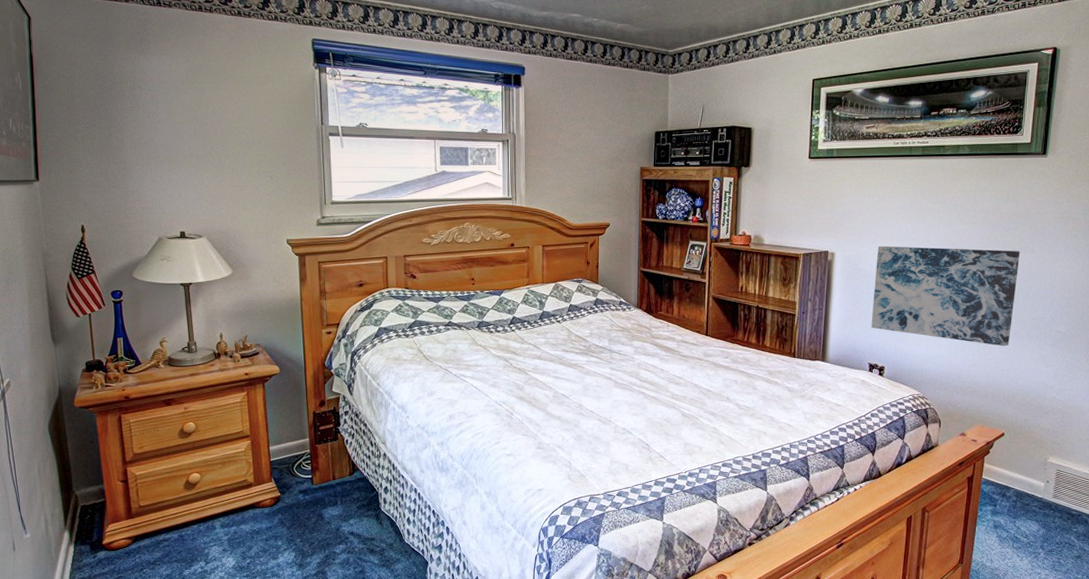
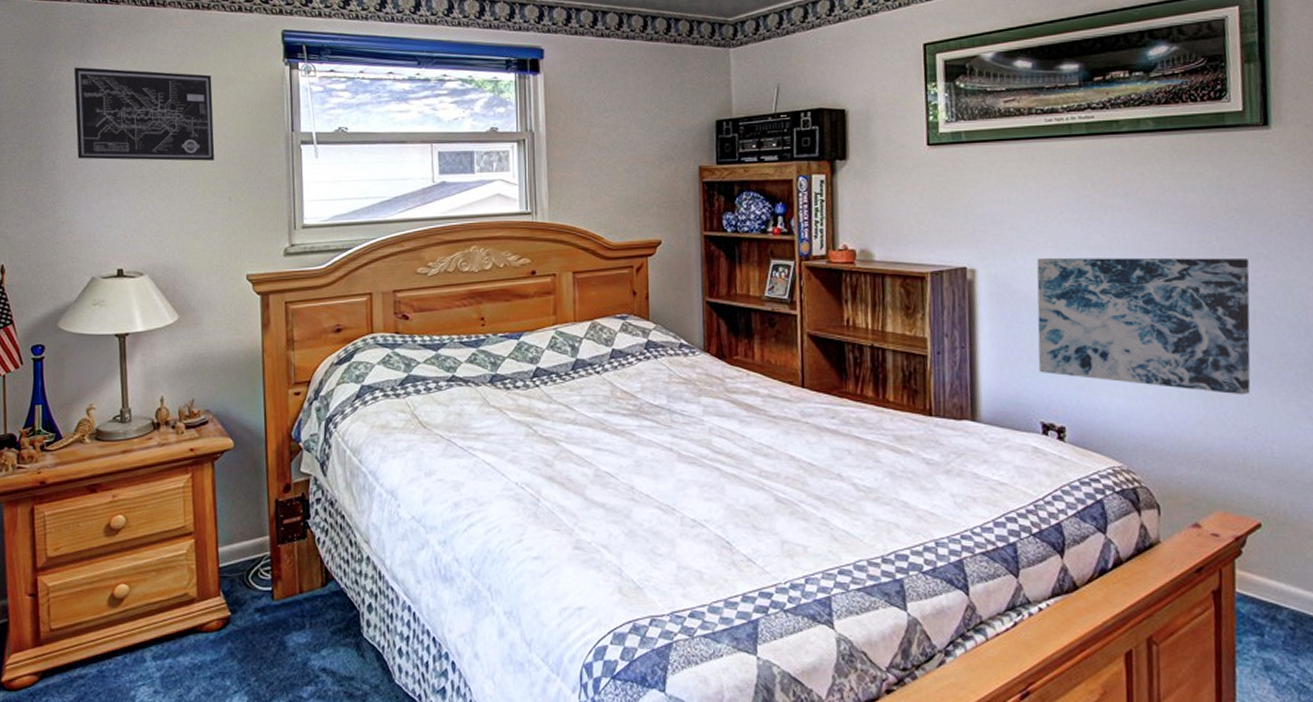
wall art: none [135,61,258,146] -> present [73,67,215,161]

